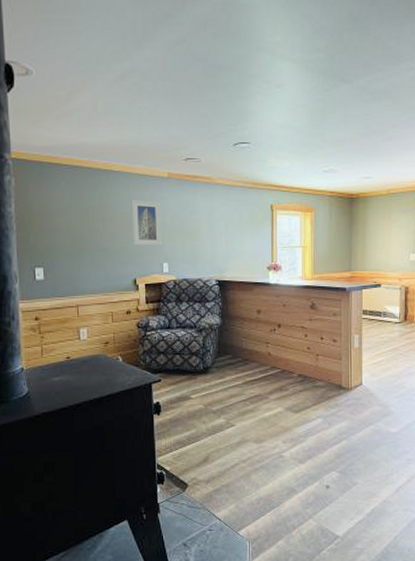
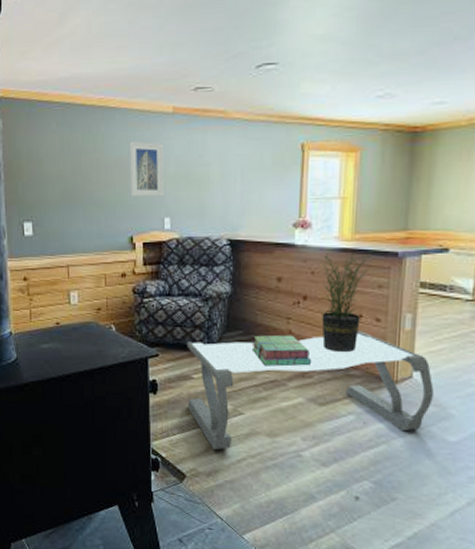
coffee table: none [185,350,378,460] -> present [187,331,434,451]
stack of books: none [239,356,287,385] -> present [251,334,312,367]
potted plant: none [291,286,328,369] -> present [321,250,373,353]

